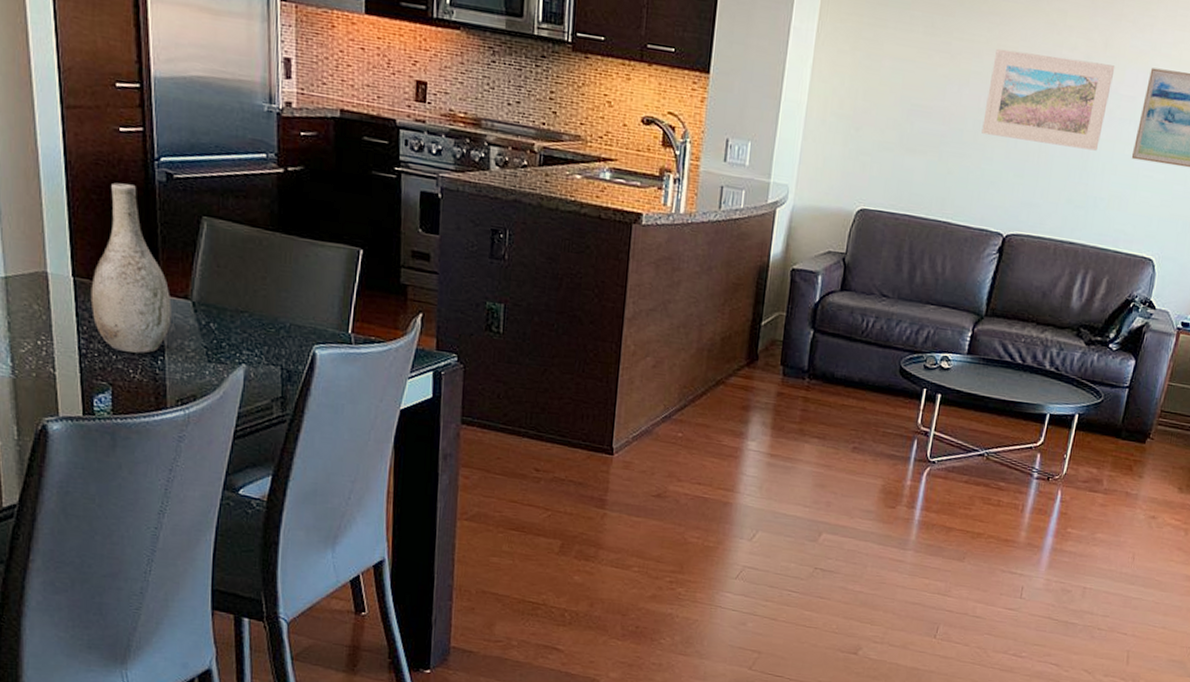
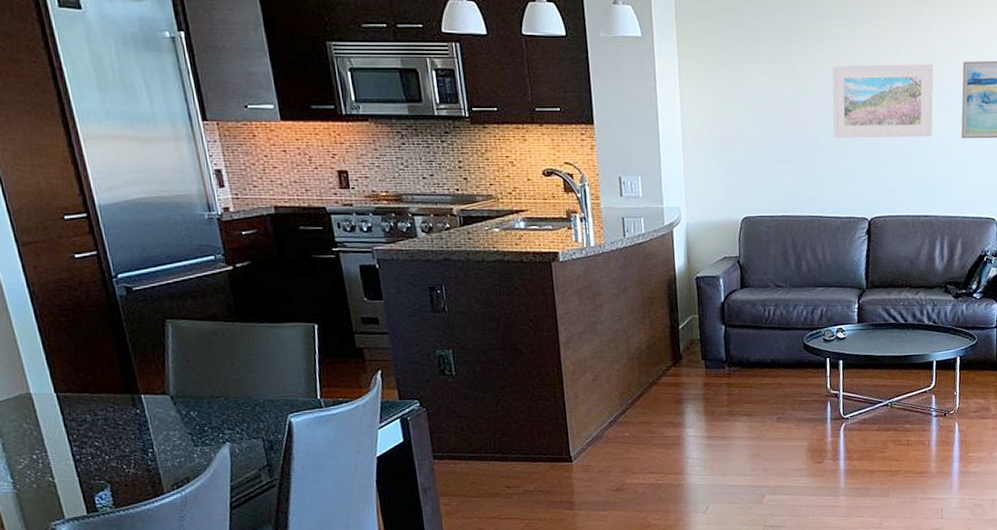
vase: present [90,182,172,354] -> none [74,303,154,451]

